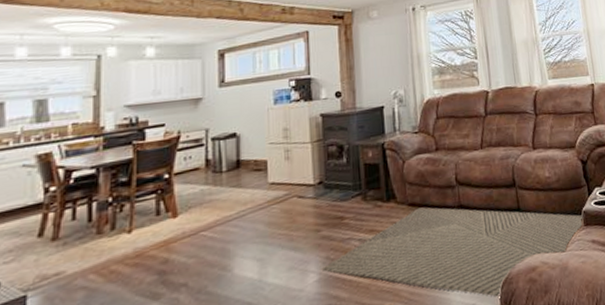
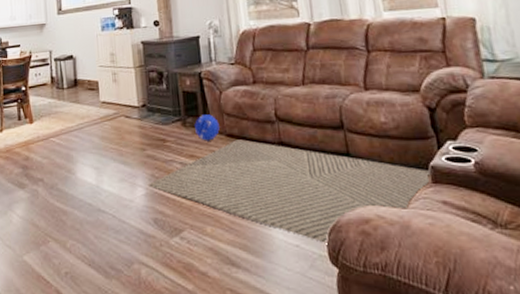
ball: none [376,185,401,213] -> present [195,114,220,141]

